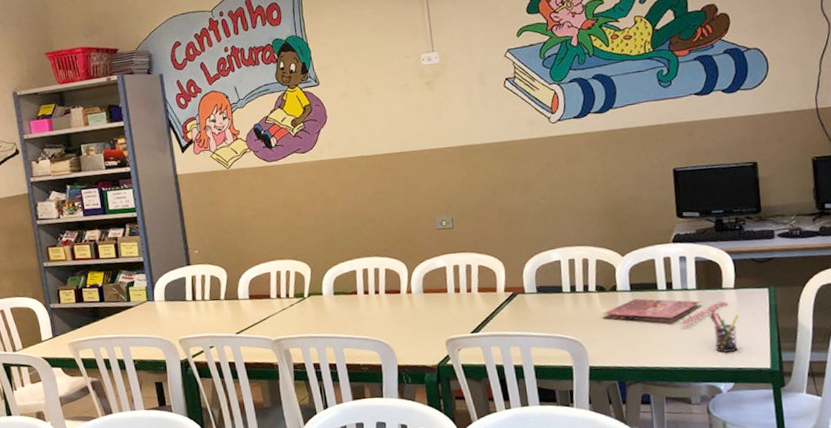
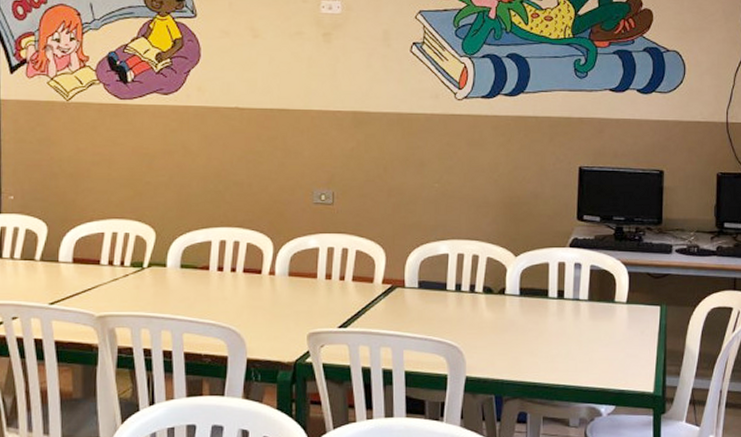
cover: present [603,298,728,324] -> none [488,305,619,337]
pen holder: present [709,309,740,353] -> none [598,324,629,372]

